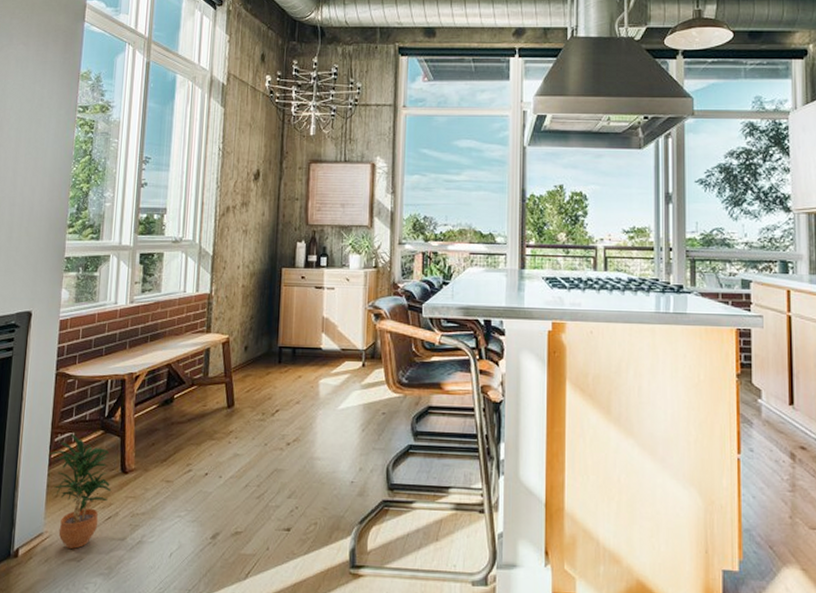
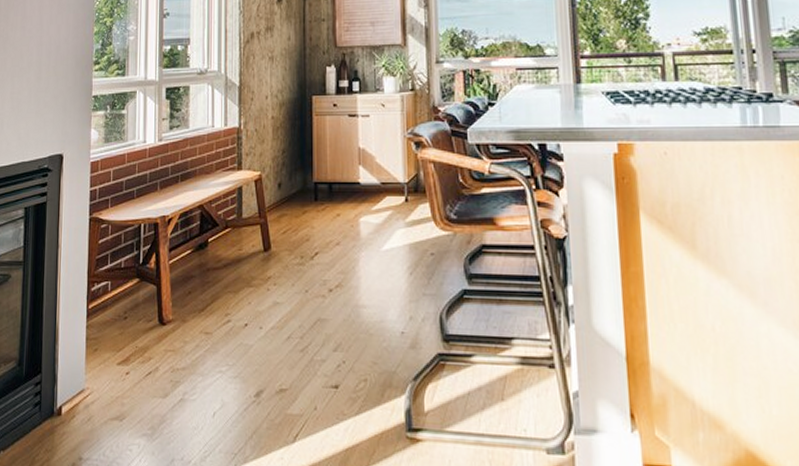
potted plant: present [48,434,111,549] -> none [85,283,150,407]

